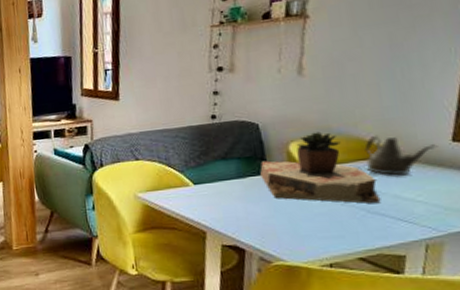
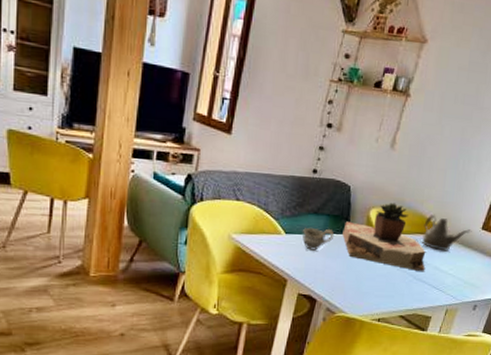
cup: none [213,173,251,198] -> present [302,227,335,251]

